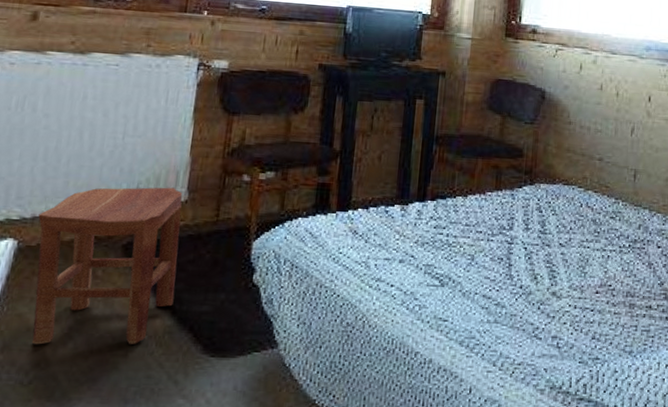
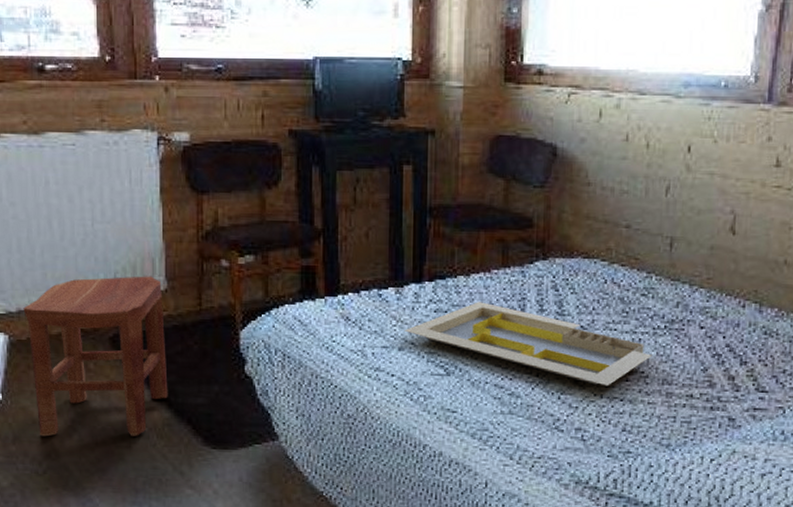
serving tray: none [405,220,618,298] -> present [404,302,652,386]

